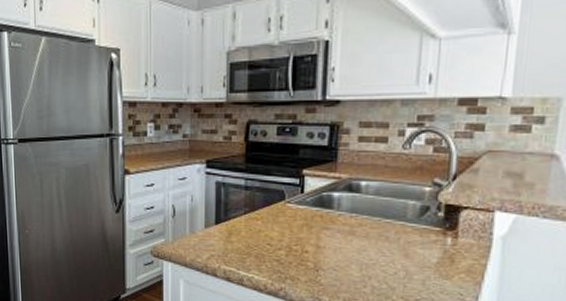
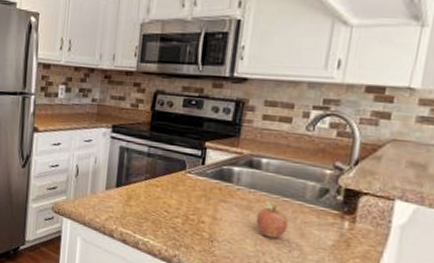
fruit: none [359,224,392,261] -> present [255,201,289,239]

